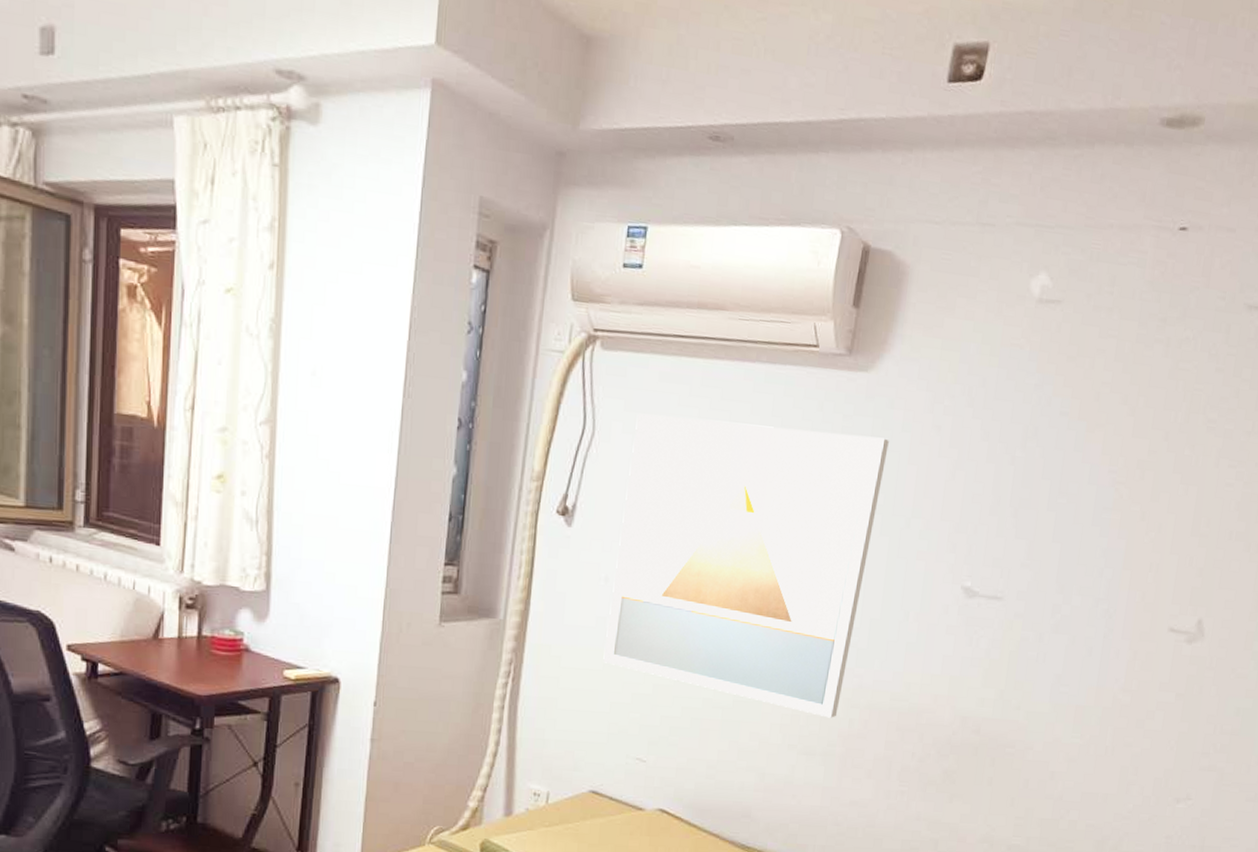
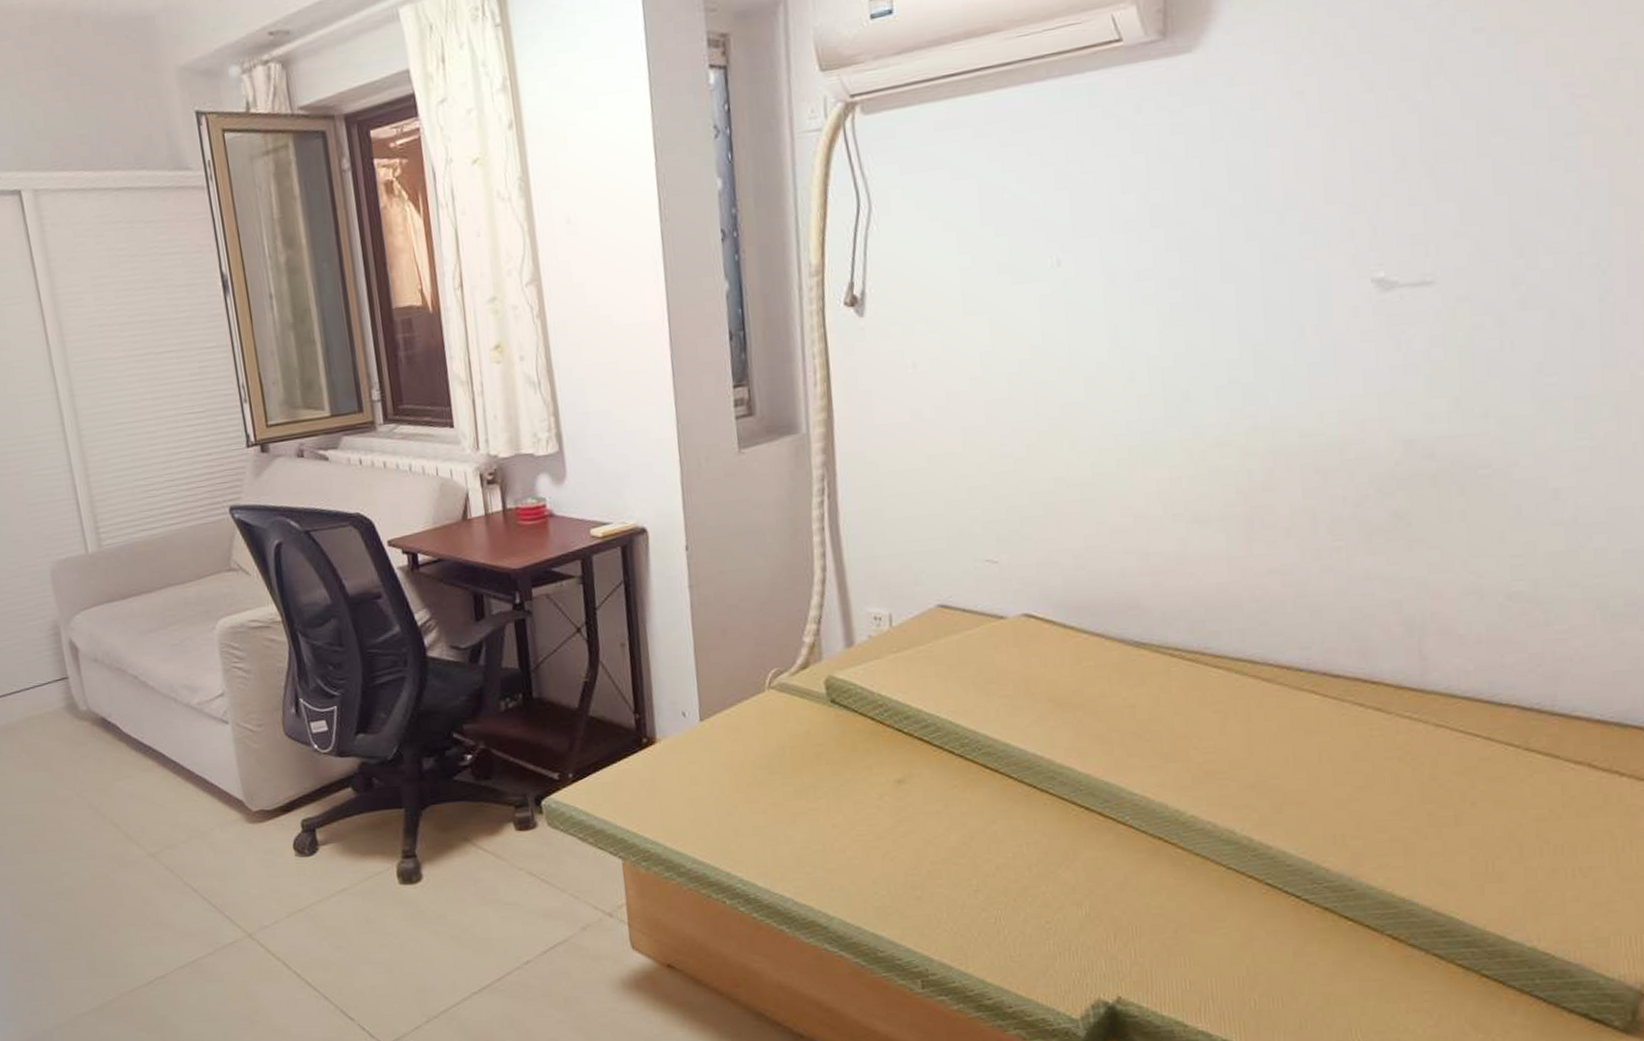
wall art: present [603,413,889,718] -> none [916,124,1237,474]

